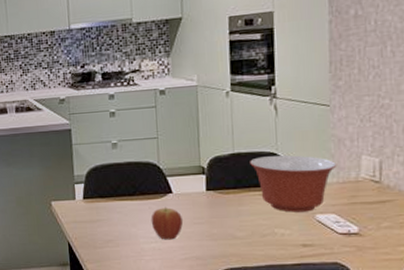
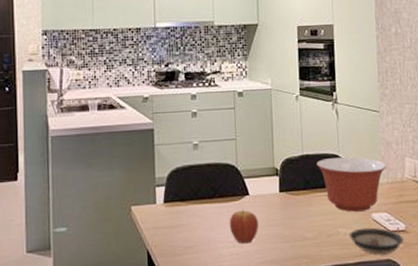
saucer: none [287,229,356,258] -> present [349,227,404,255]

